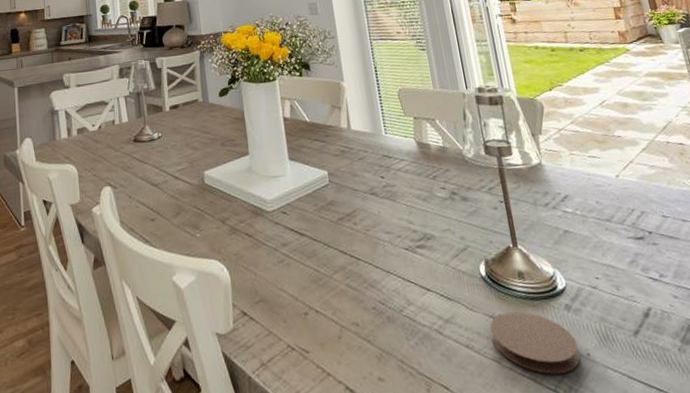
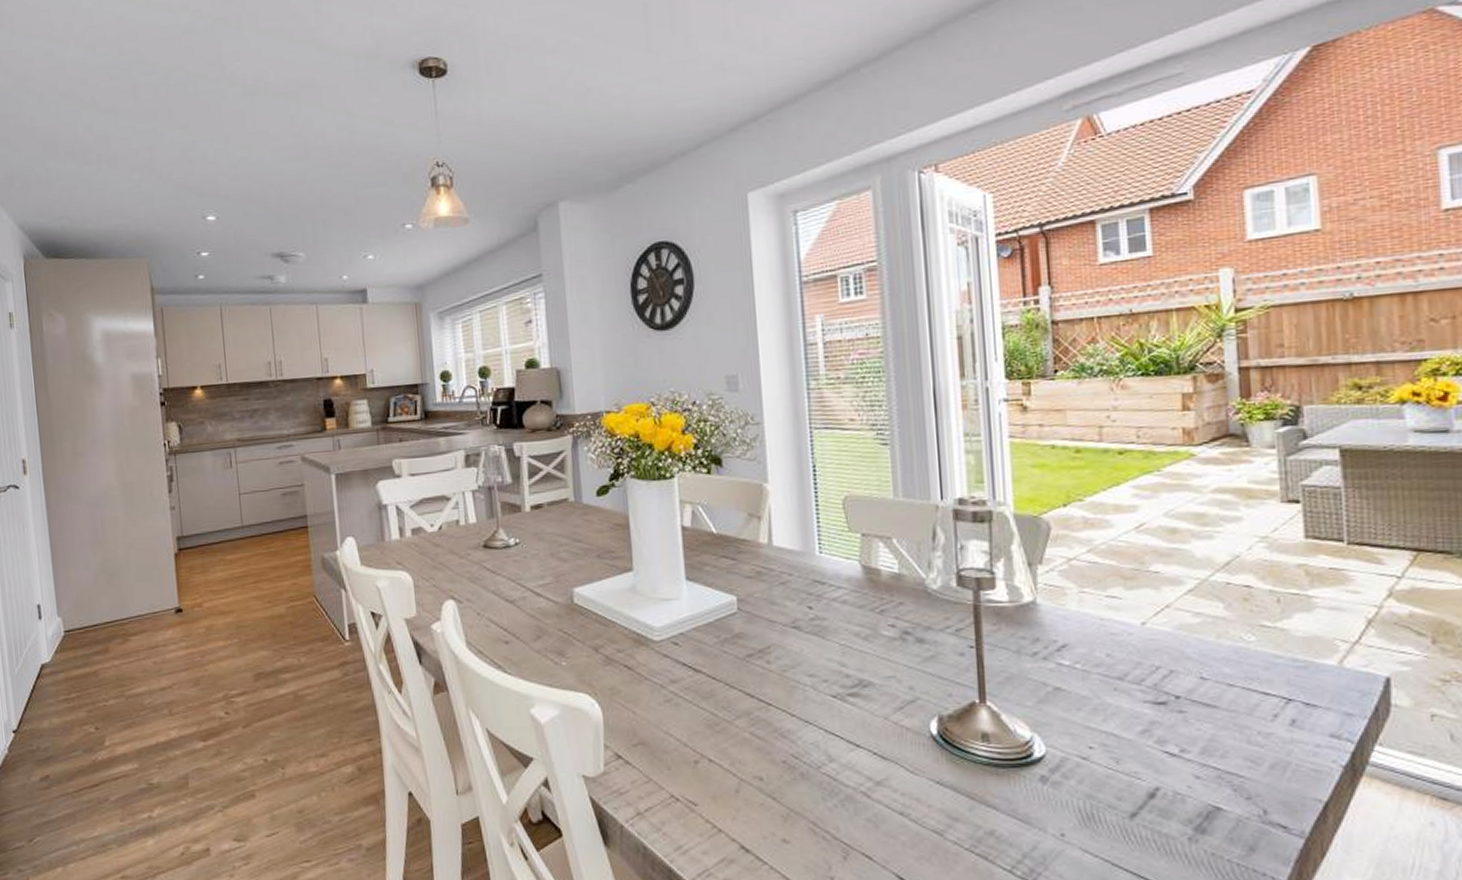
coaster: present [490,311,581,375] -> none [935,778,1052,853]

